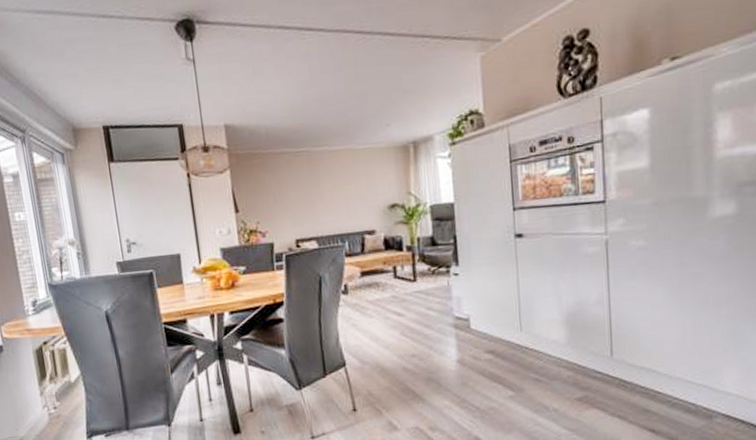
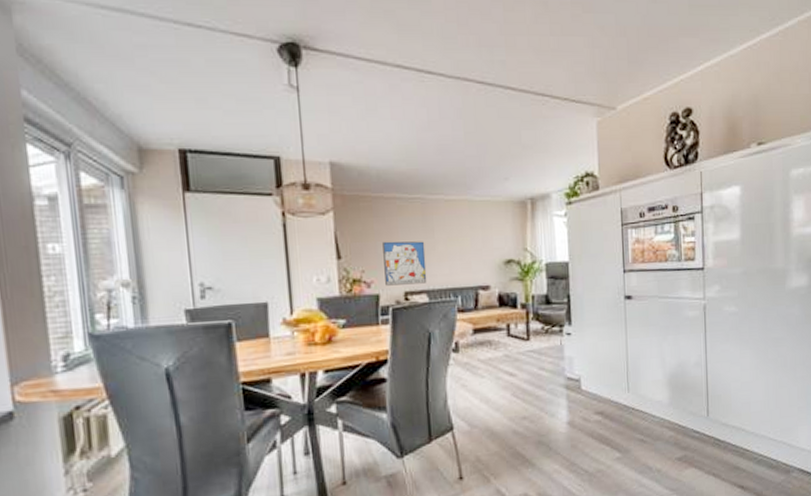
wall art: none [274,191,316,235] -> present [382,241,427,286]

